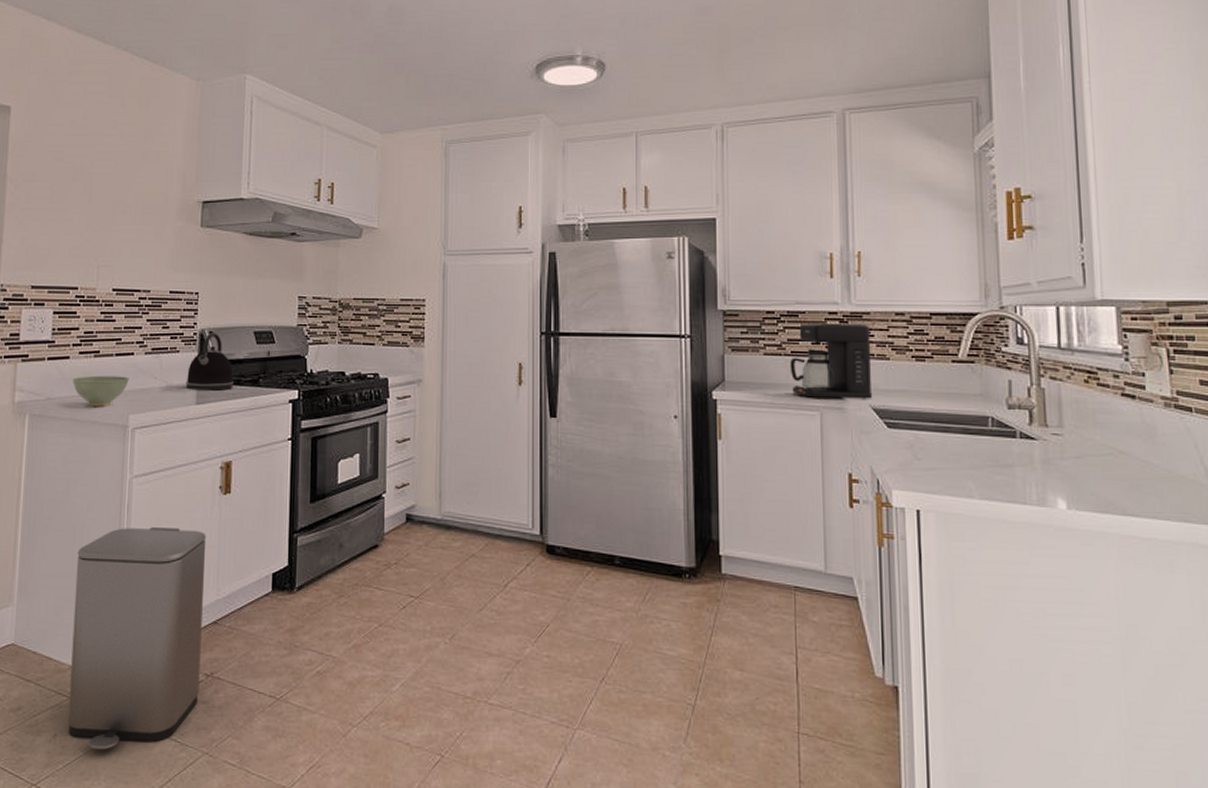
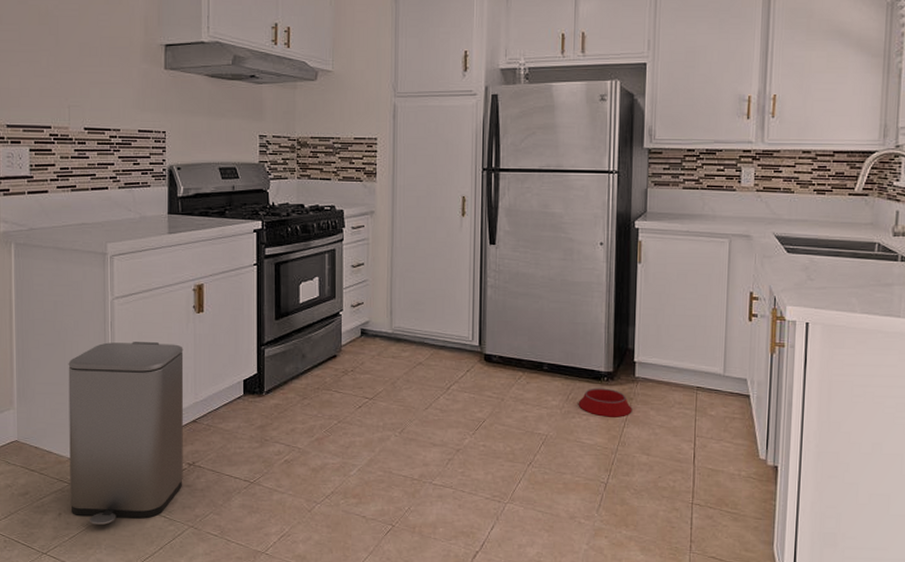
bowl: present [72,375,129,406] -> none [52,208,105,236]
kettle: present [185,331,235,391] -> none [158,168,203,221]
pet bowl: none [656,586,720,623] -> present [578,388,632,417]
coffee maker: present [789,324,873,399] -> none [705,161,779,228]

